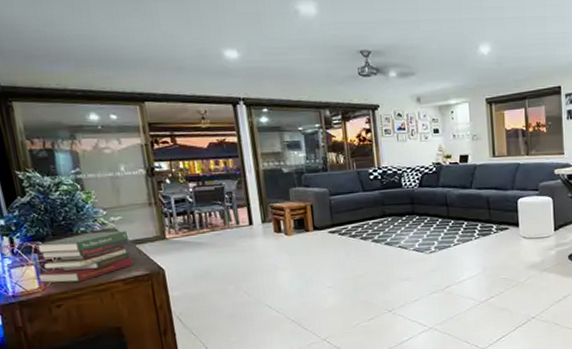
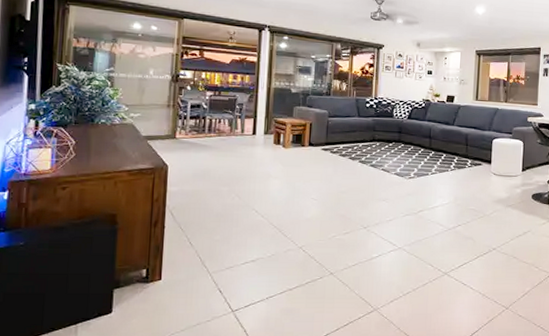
books: present [37,231,134,284] -> none [52,124,142,168]

